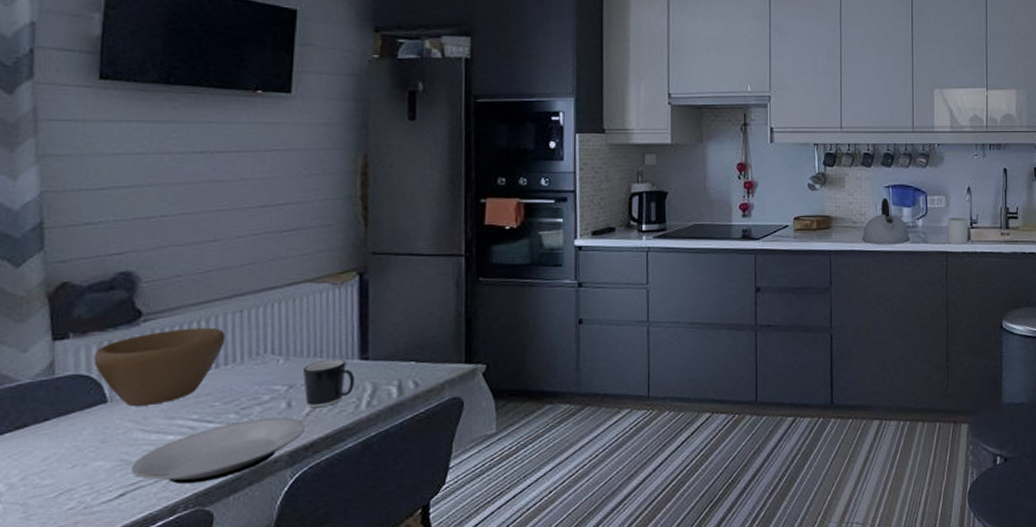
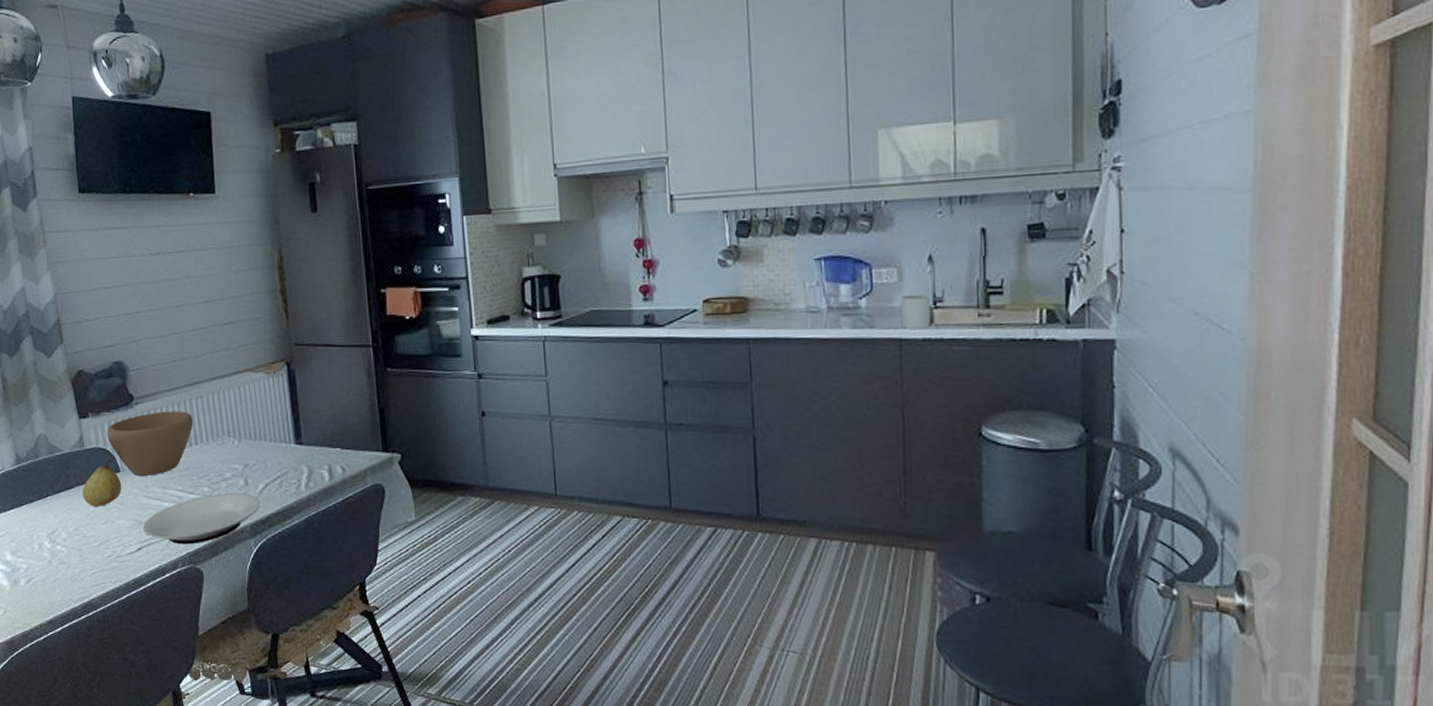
fruit: none [41,388,107,448] -> present [82,459,122,507]
mug: present [302,358,356,408] -> none [252,442,294,487]
kettle: present [862,198,911,245] -> none [787,273,851,331]

